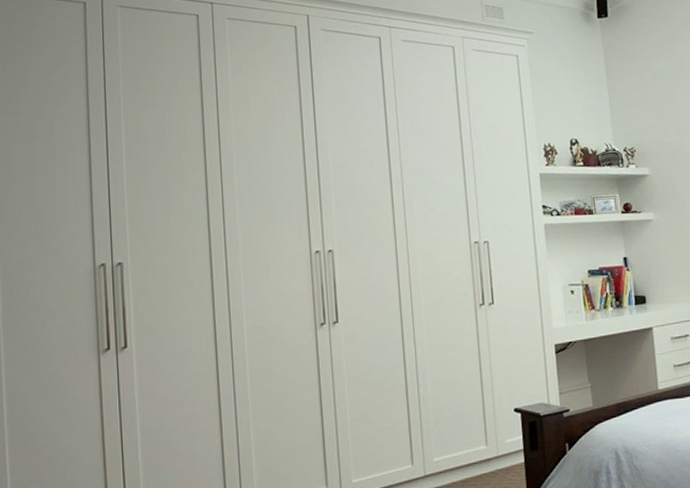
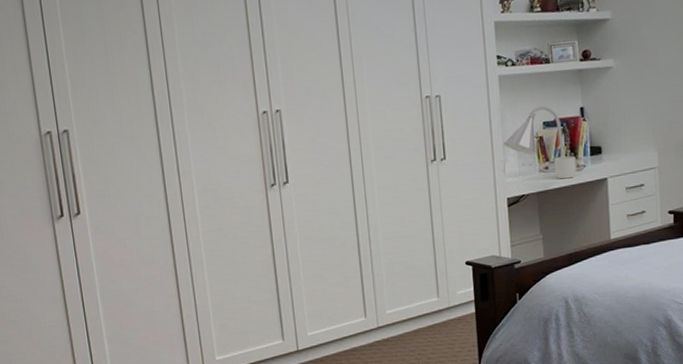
table lamp: none [550,255,631,322] -> present [503,106,586,174]
mug: none [600,304,623,328] -> present [554,155,577,180]

